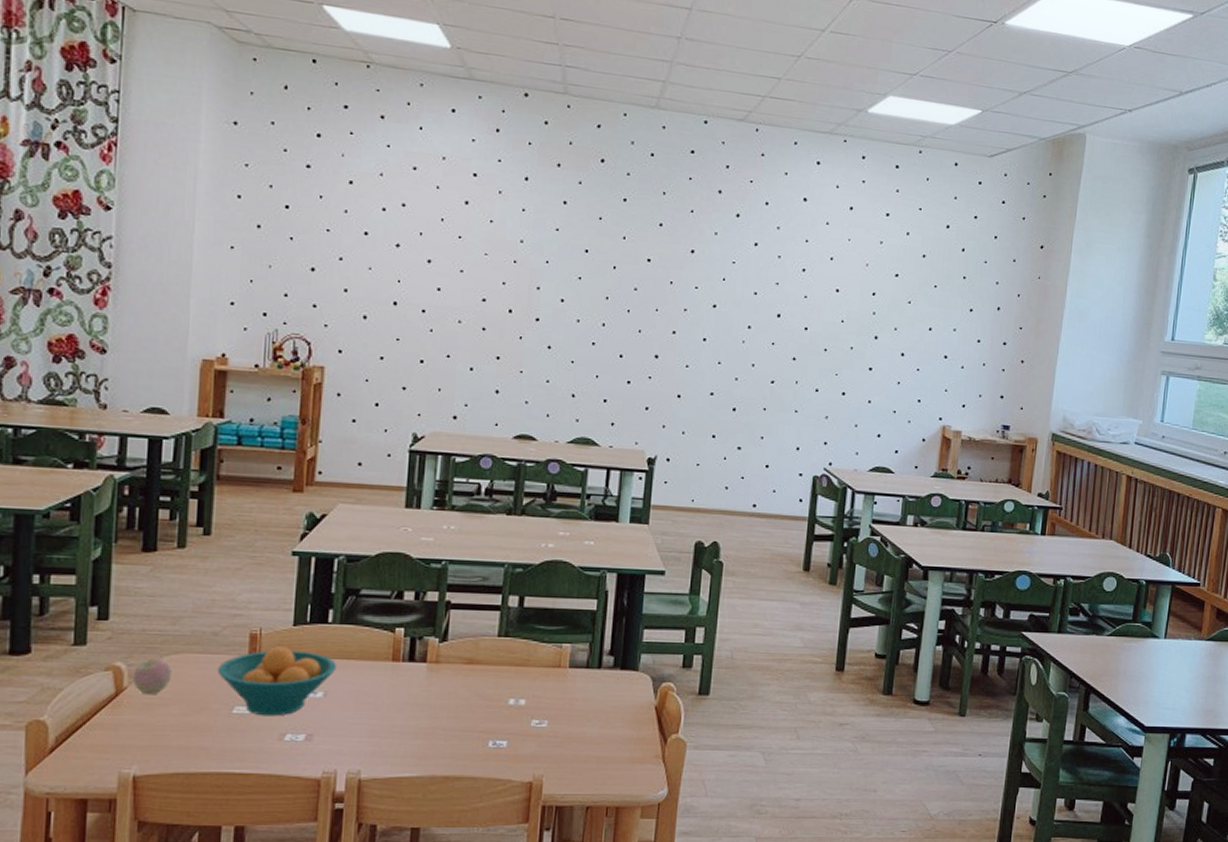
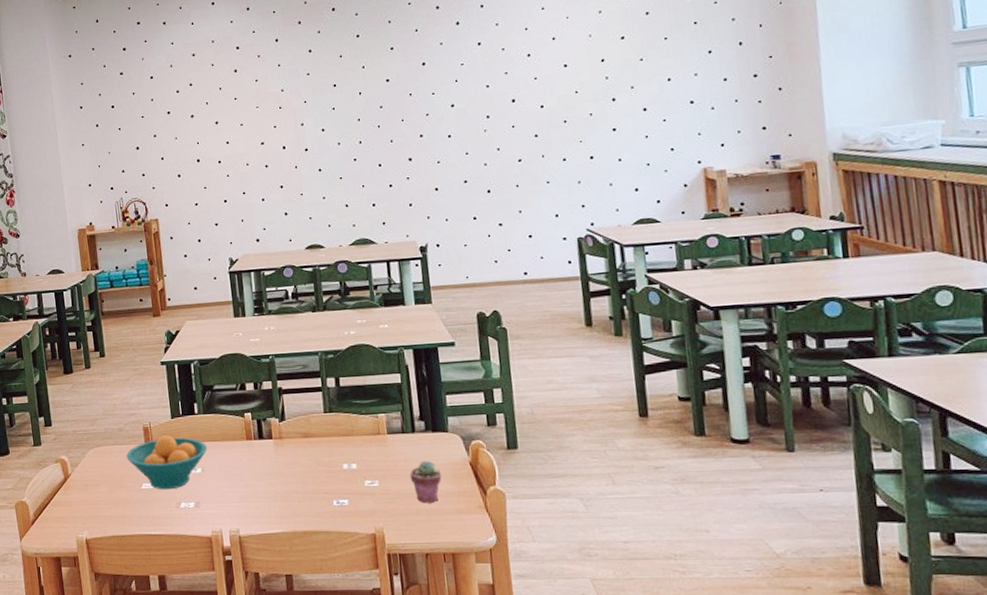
apple: present [133,658,172,695] -> none [73,451,98,479]
potted succulent: none [585,702,622,750] -> present [409,461,442,503]

